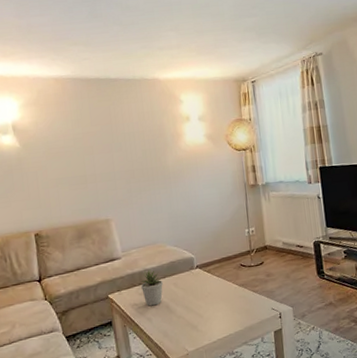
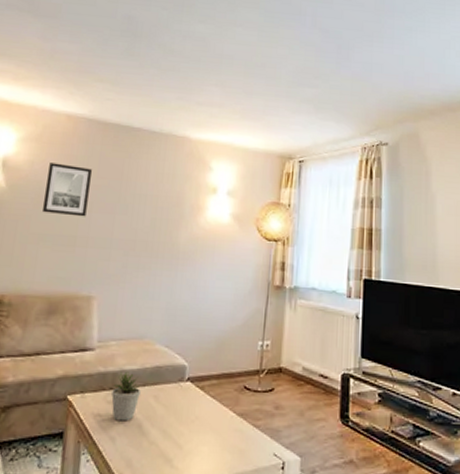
wall art: none [50,119,90,162] -> present [41,163,92,217]

